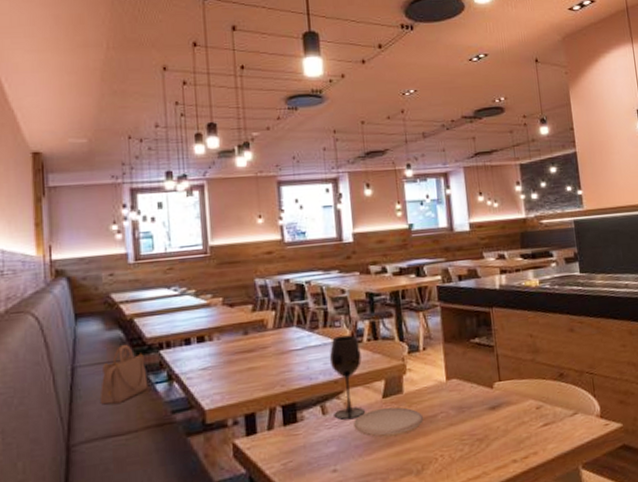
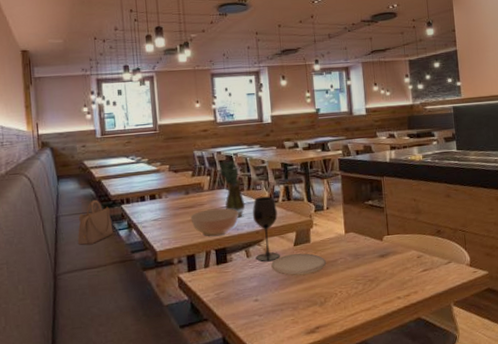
bowl: none [250,351,313,389] -> present [190,208,239,237]
vase: none [286,289,321,364] -> present [218,159,246,218]

